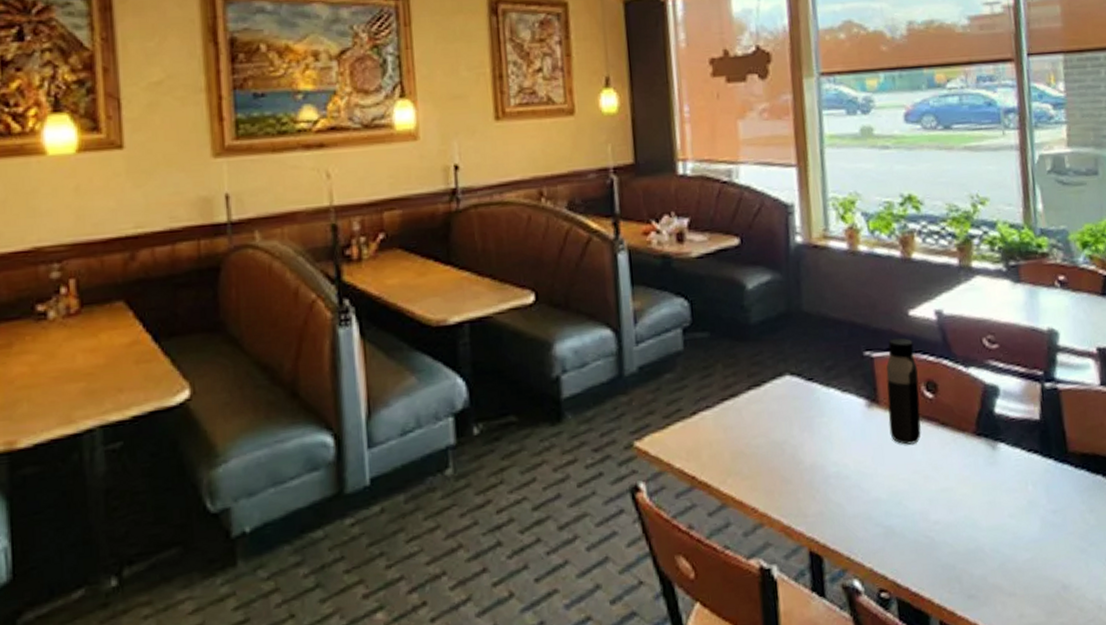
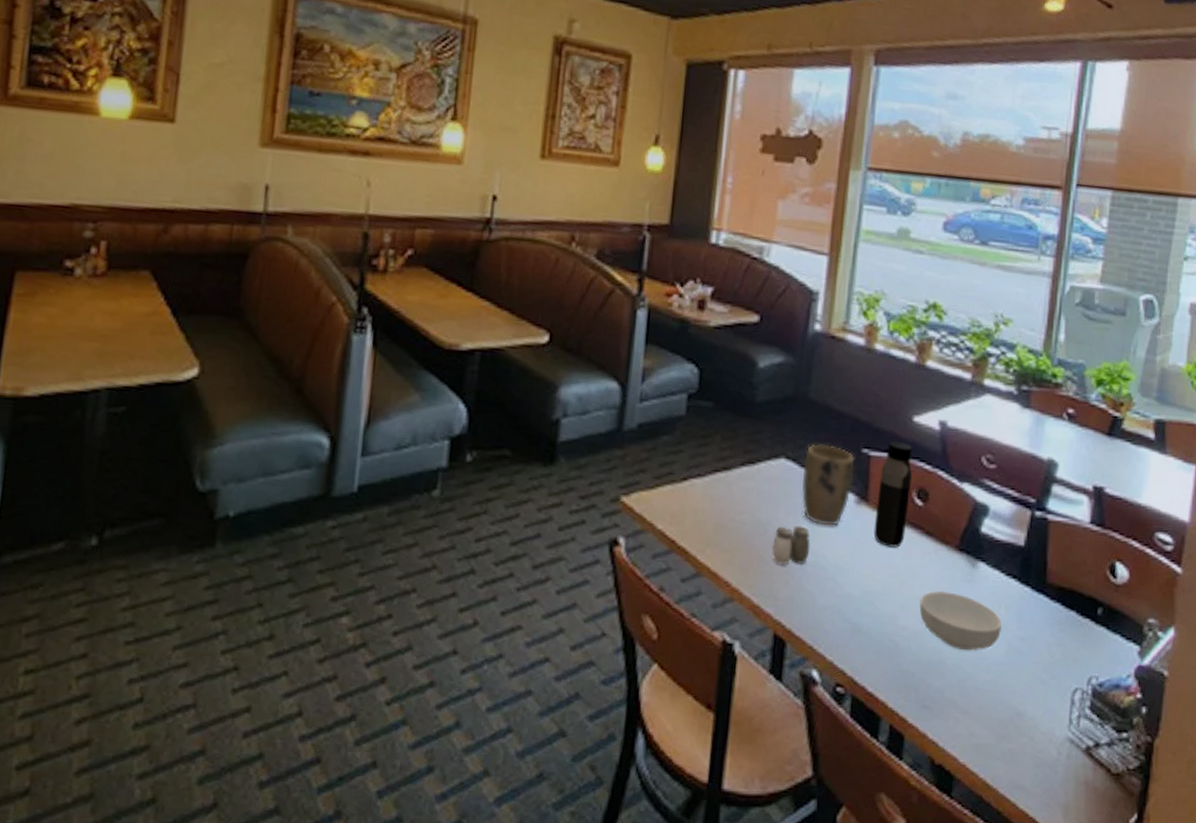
salt and pepper shaker: none [792,439,830,481] -> present [772,526,810,565]
plant pot: none [808,353,861,436] -> present [801,444,855,526]
cereal bowl: none [947,478,1033,534] -> present [919,590,1002,651]

